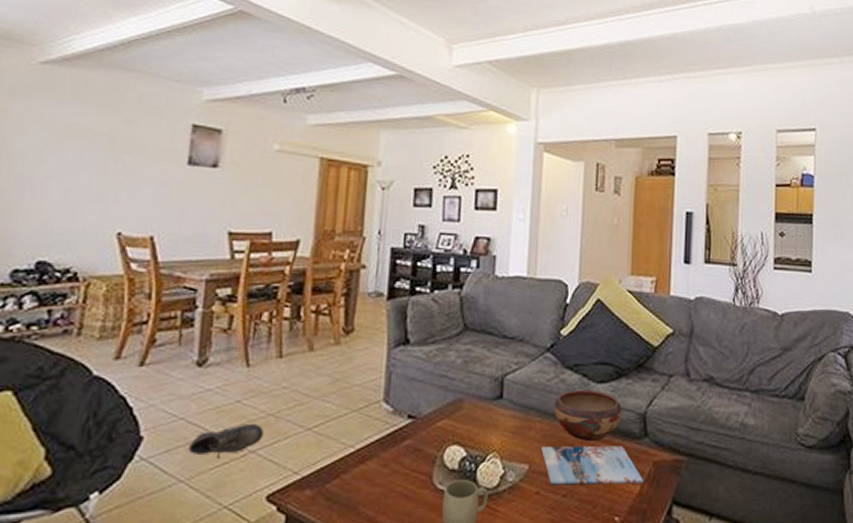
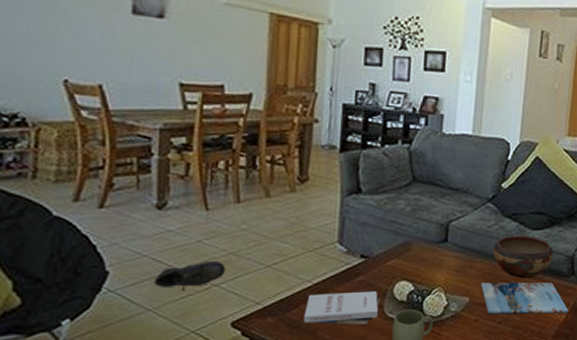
books: none [344,457,429,498] -> present [303,291,380,325]

